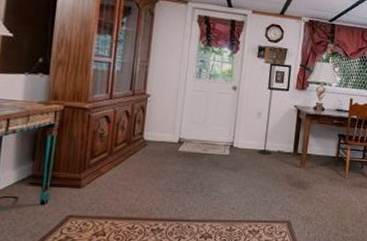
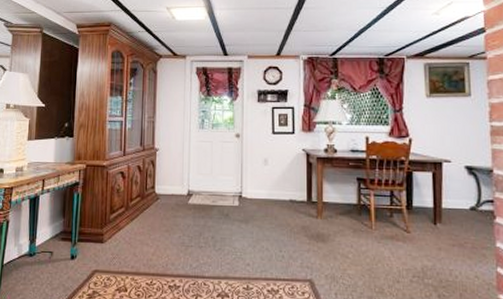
floor lamp: present [258,45,287,155] -> none [264,88,288,204]

